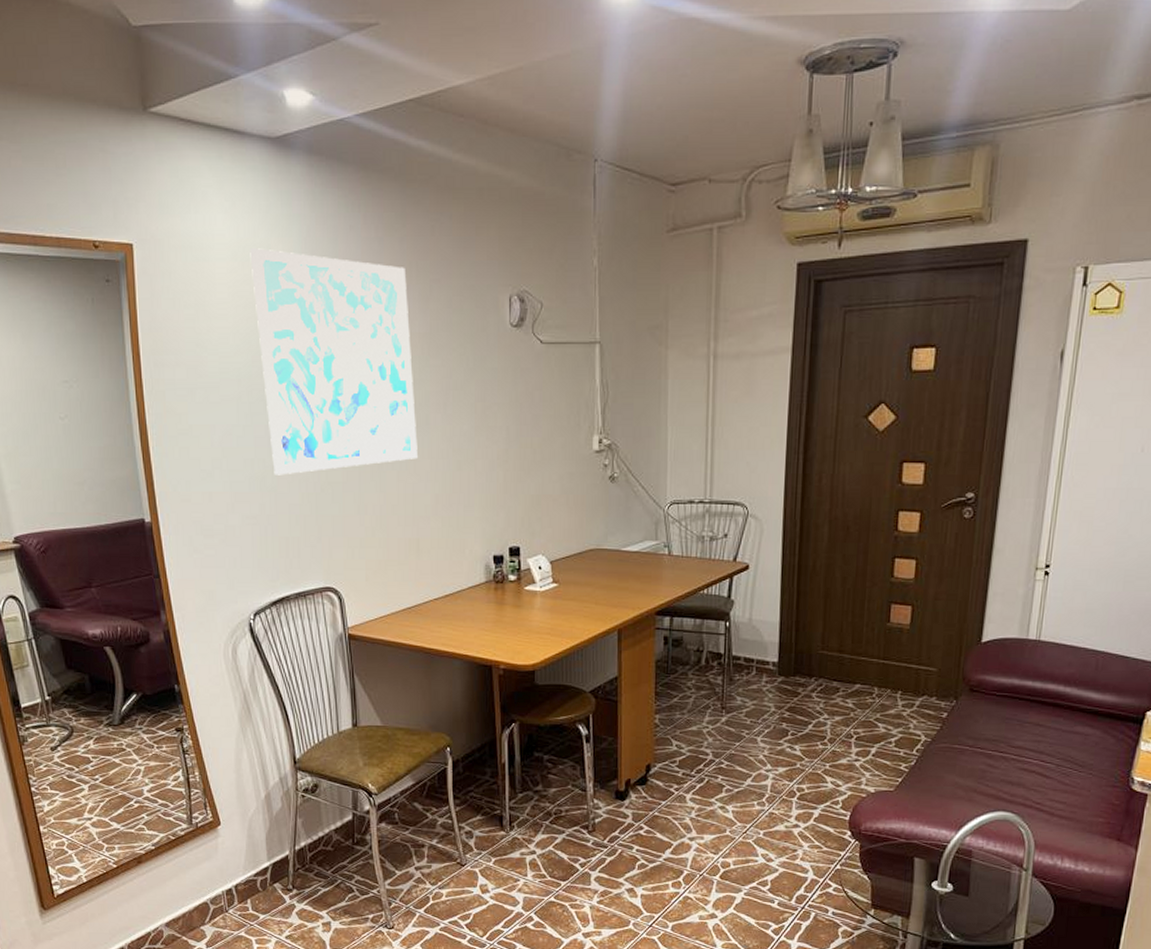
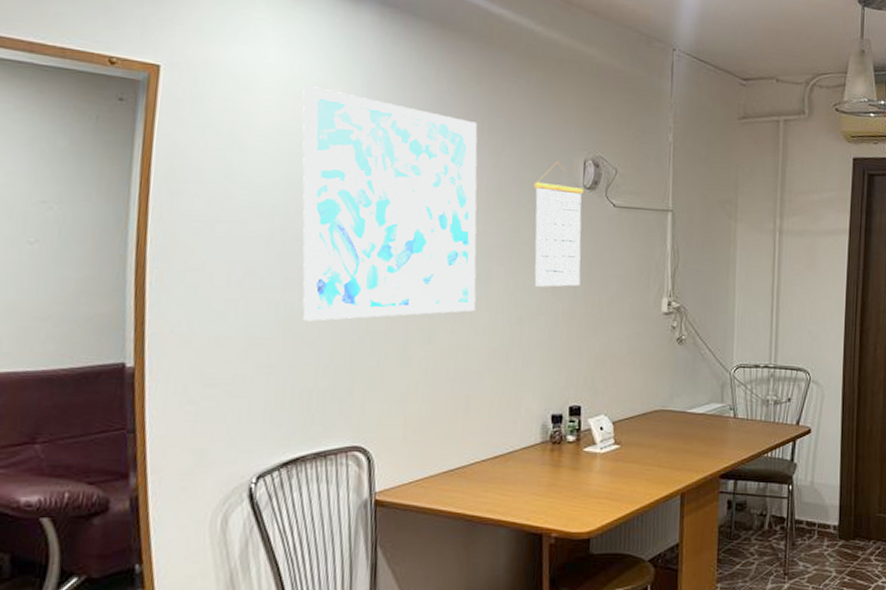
calendar: none [462,301,513,431] -> present [533,162,584,287]

